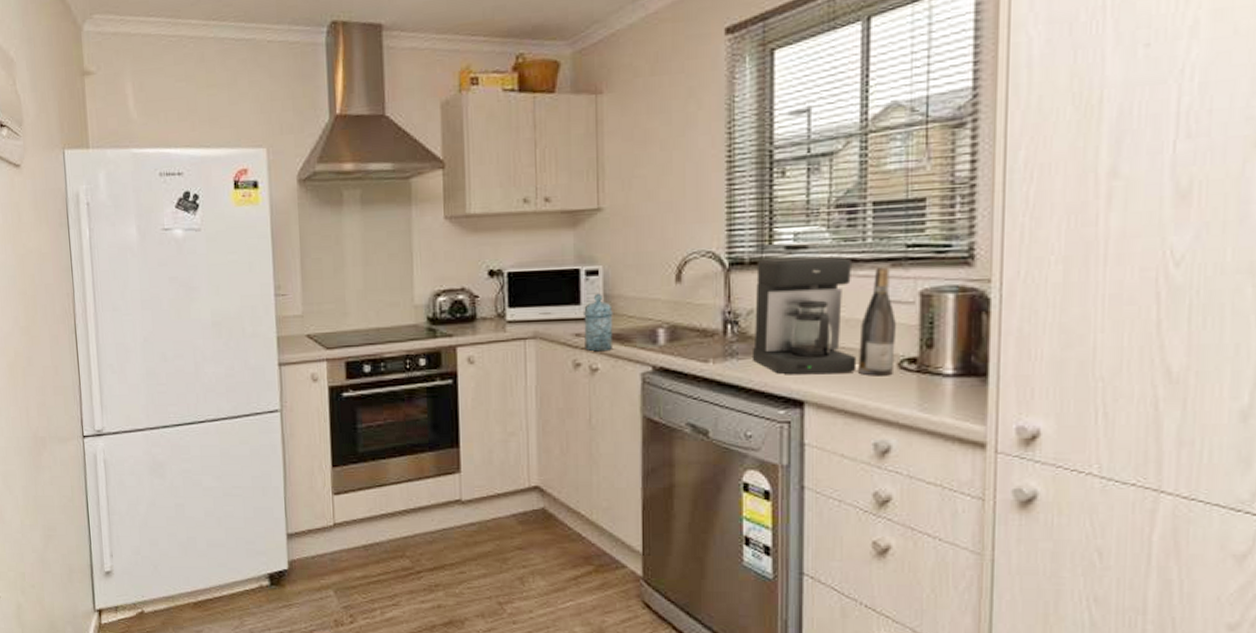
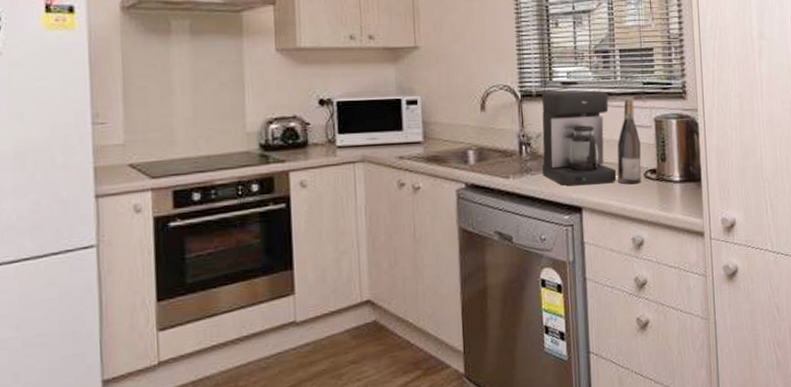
canister: present [582,293,614,352] -> none [405,120,432,172]

